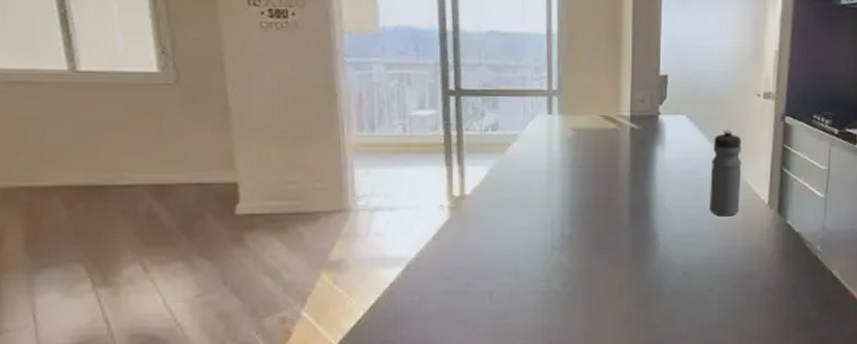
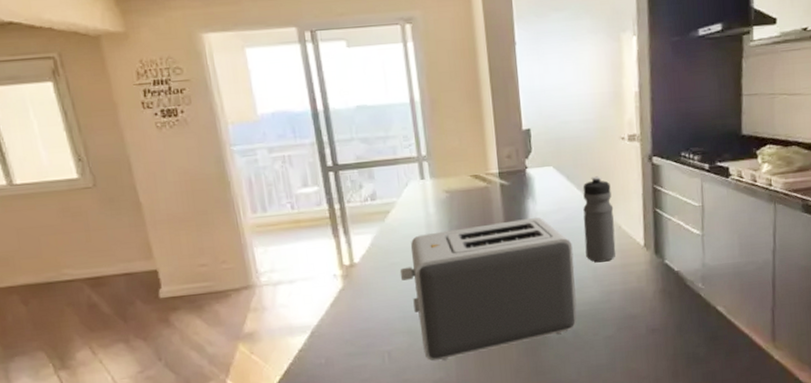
toaster: none [513,164,697,307] -> present [399,217,578,362]

